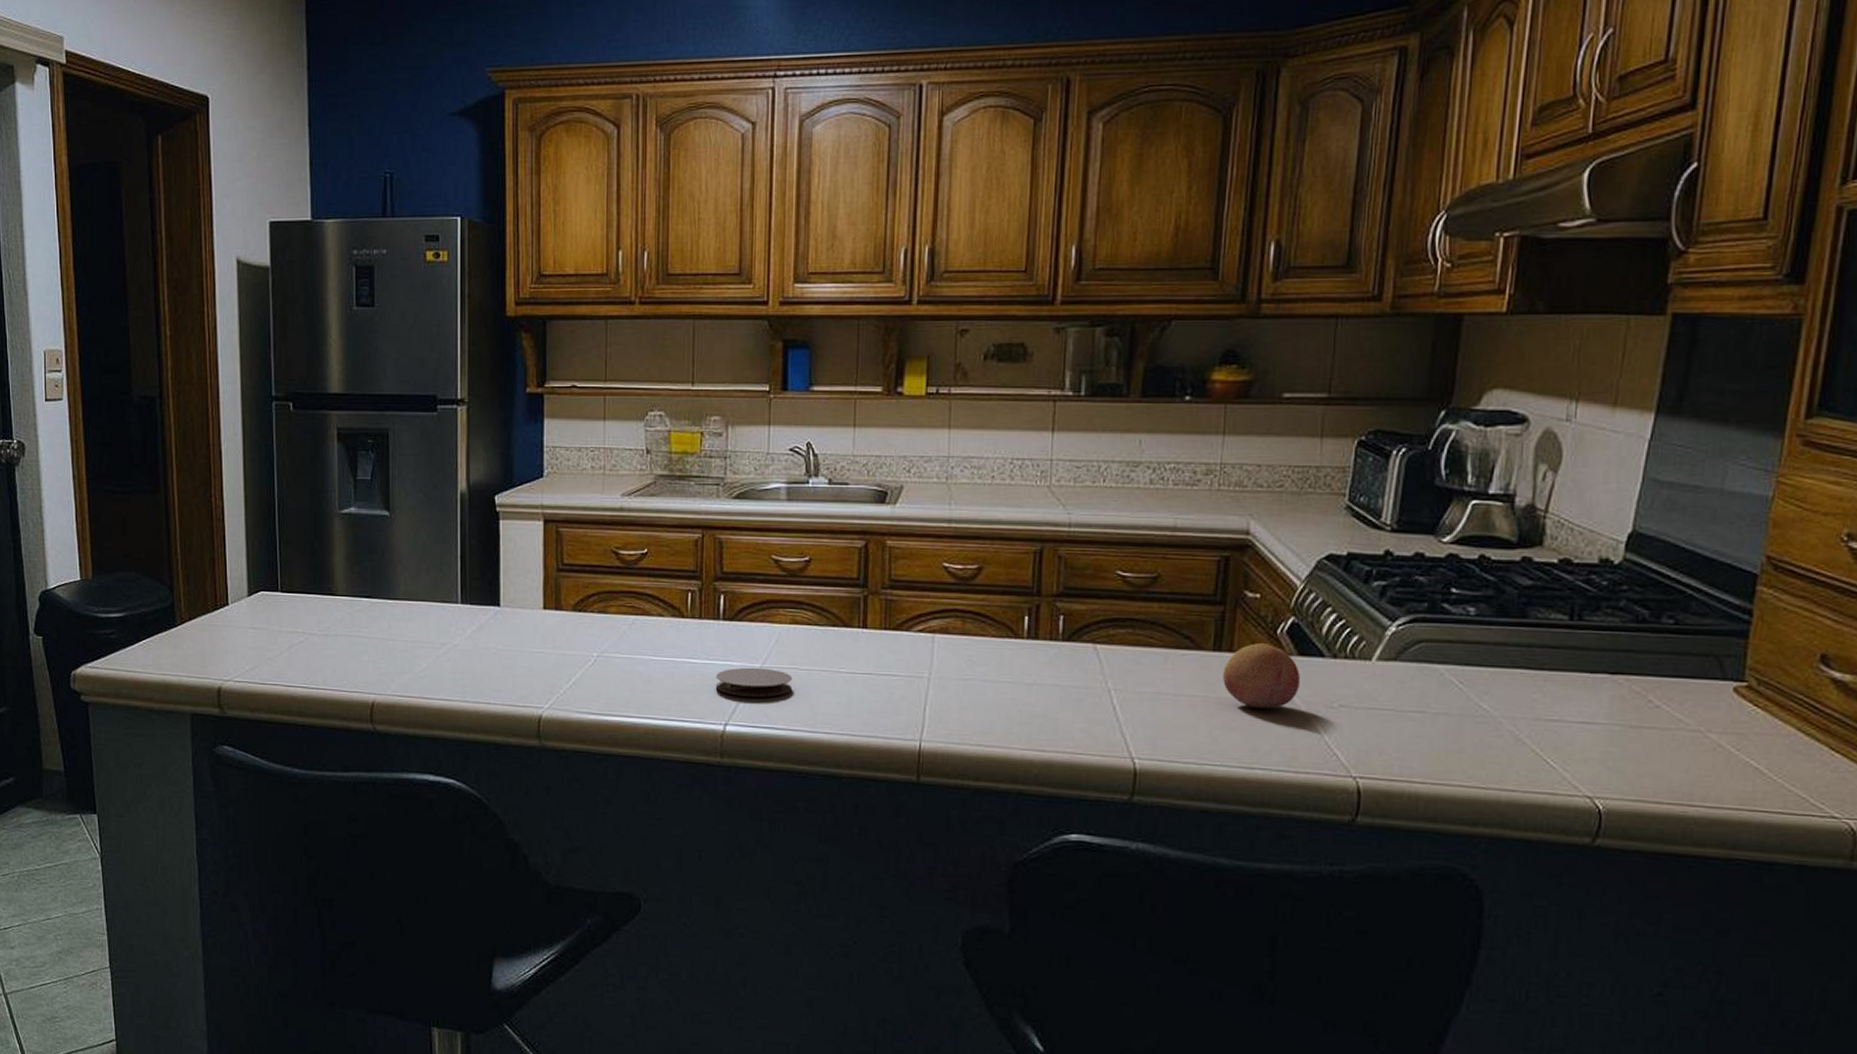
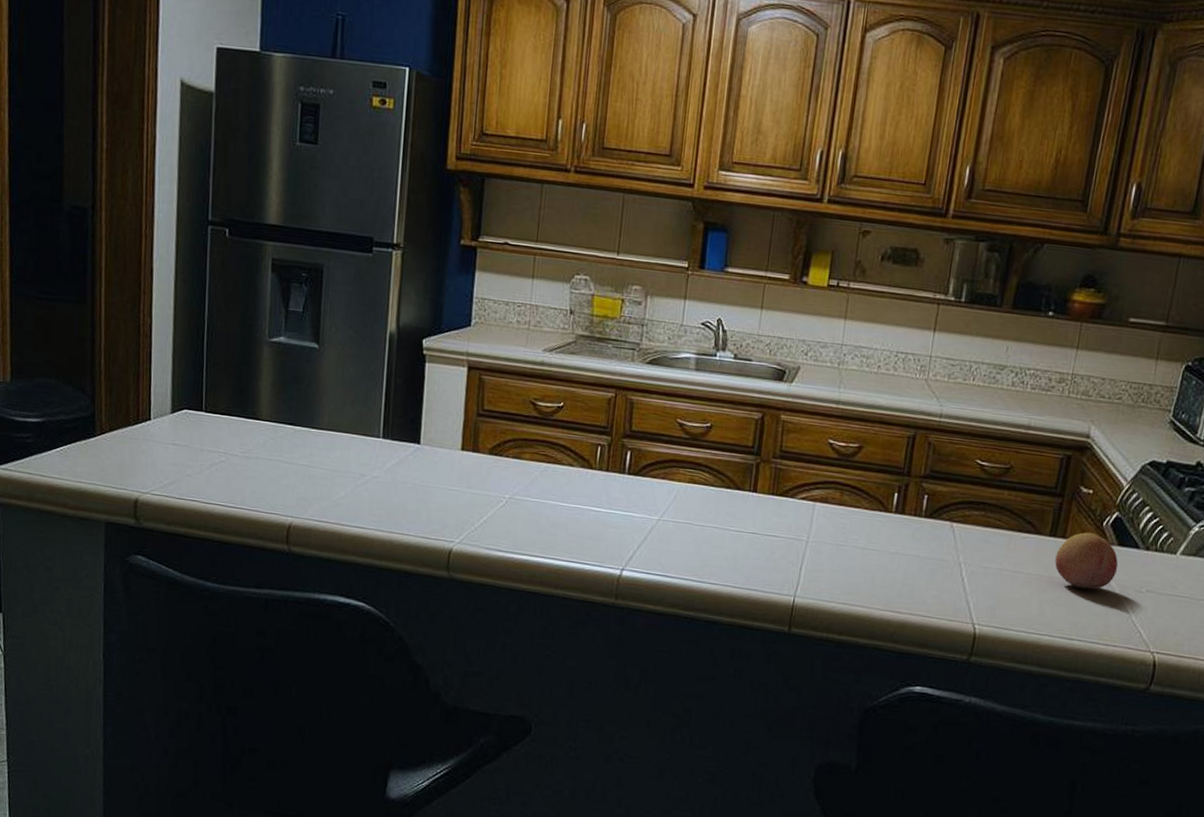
coaster: present [715,667,793,697] -> none [616,519,687,548]

